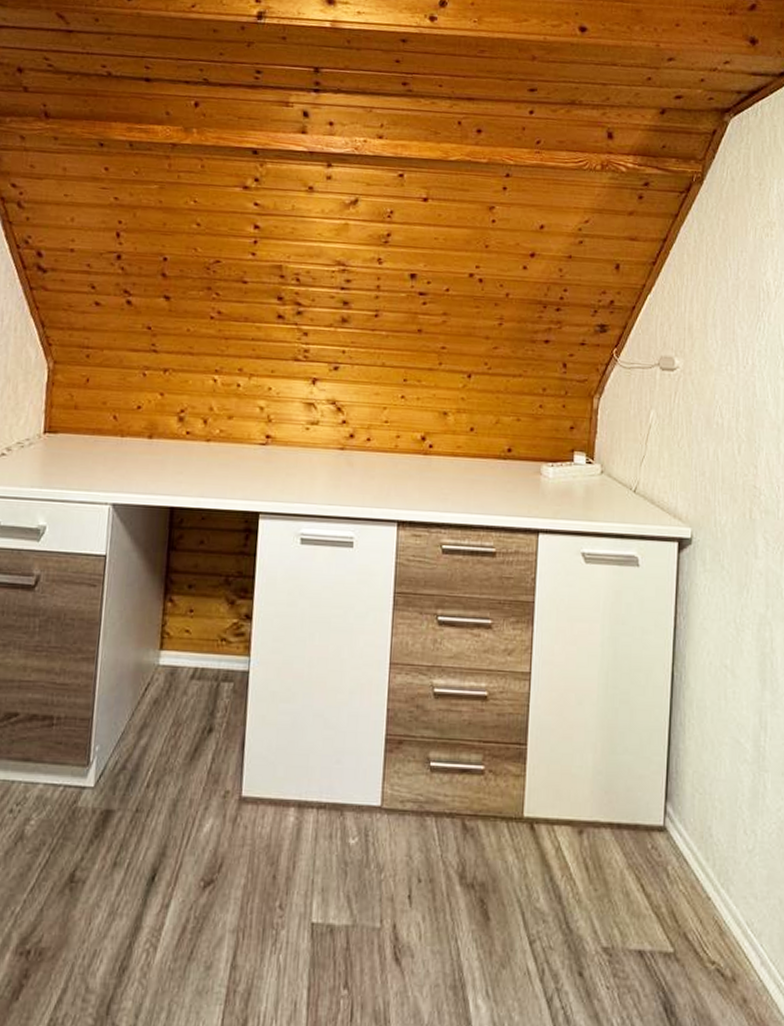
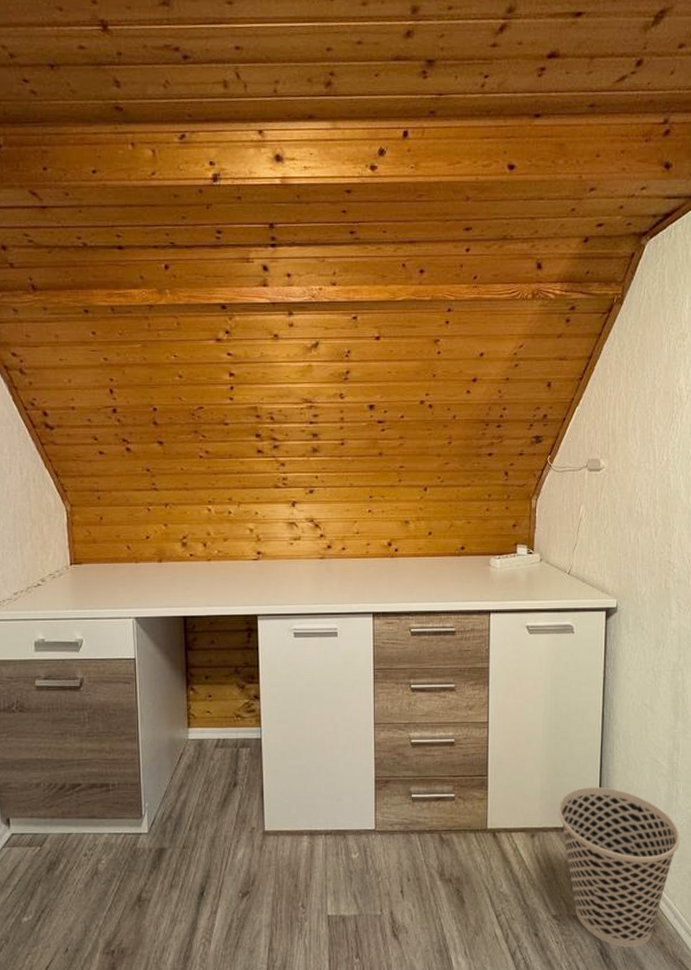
wastebasket: none [614,770,768,1003] -> present [558,787,680,947]

